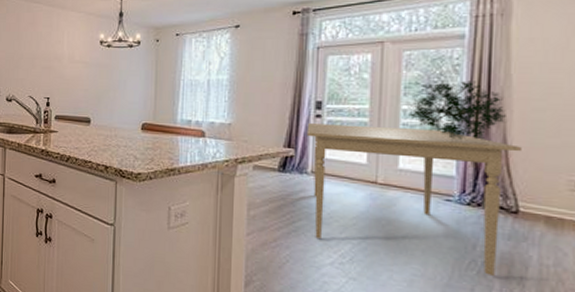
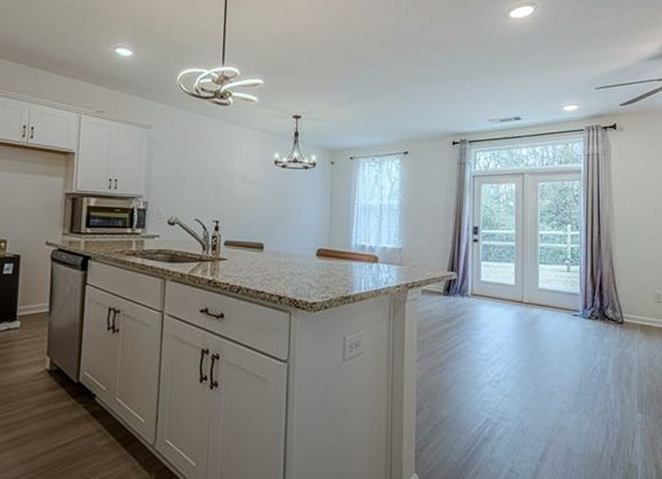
dining table: present [306,123,522,276] -> none [466,248,622,380]
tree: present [407,79,506,141] -> none [543,208,611,262]

